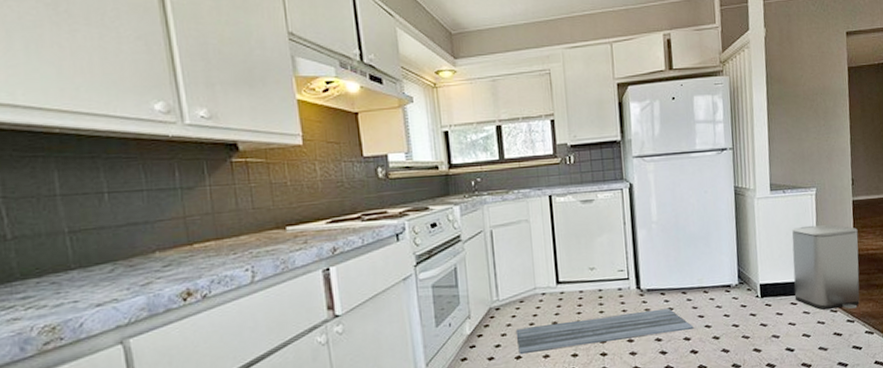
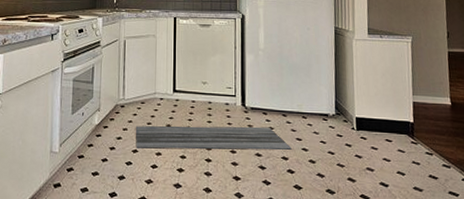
pedal bin: present [792,224,860,310] -> none [388,69,456,154]

